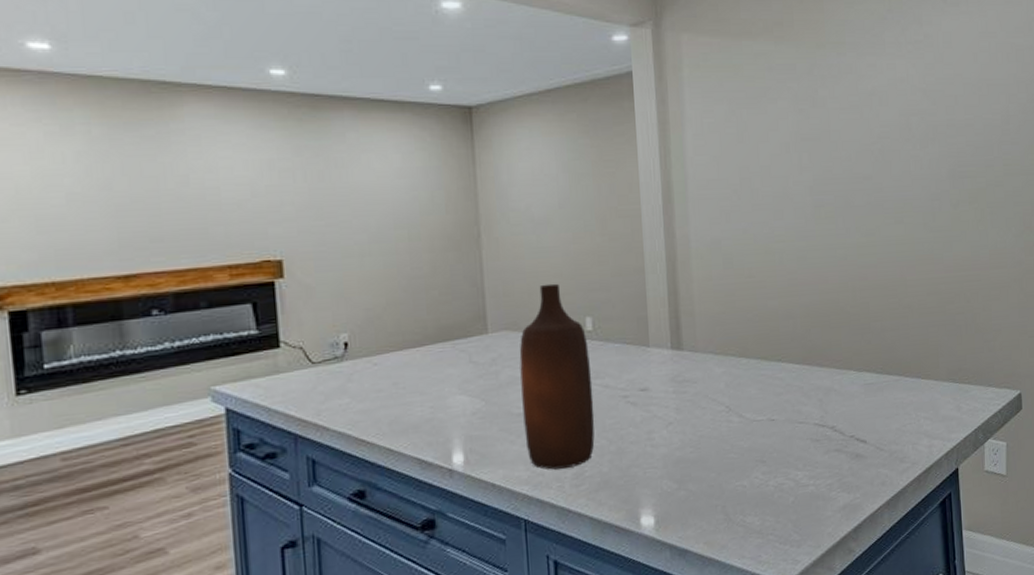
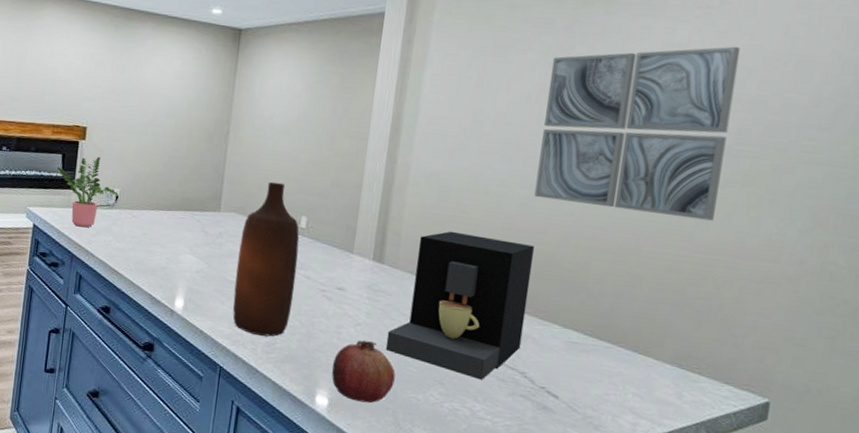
potted plant: none [248,296,348,397] -> present [57,156,119,228]
fruit: none [651,438,718,510] -> present [331,340,396,403]
coffee maker: none [701,296,826,447] -> present [385,231,535,380]
wall art: none [801,76,954,248] -> present [534,46,741,221]

